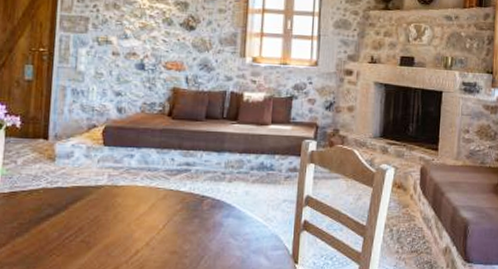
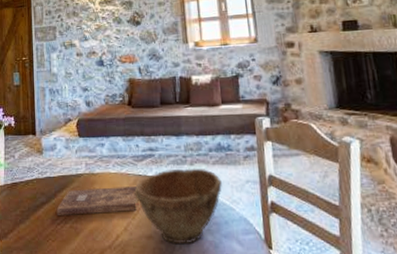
bible: none [65,201,166,229] -> present [56,186,139,215]
bowl: none [162,185,259,260] -> present [134,168,222,245]

